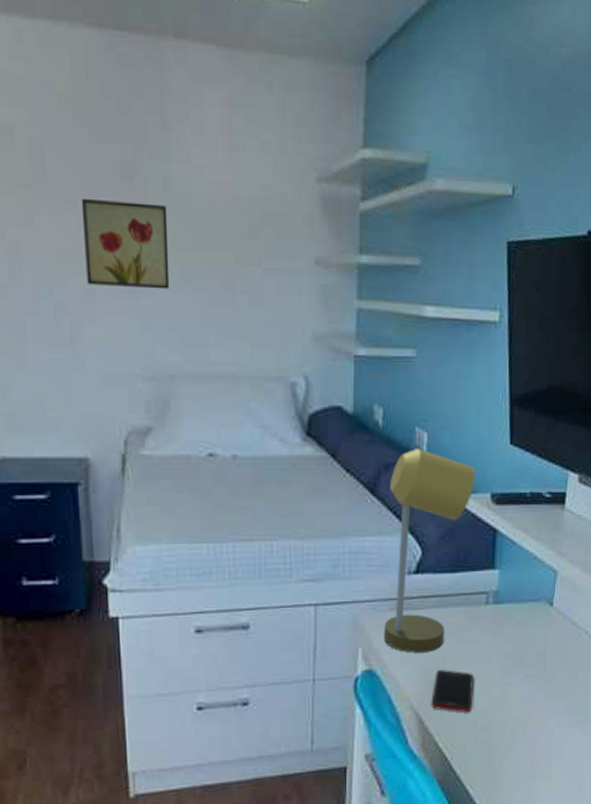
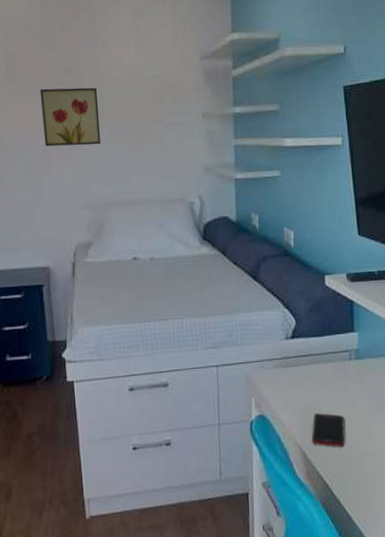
desk lamp: present [384,449,476,653] -> none [267,243,333,401]

